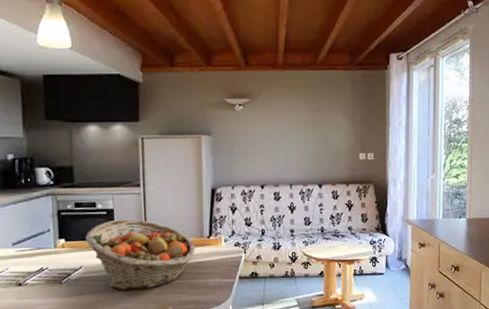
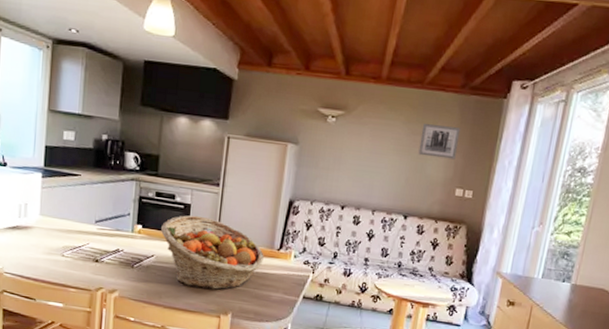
wall art: none [321,100,355,129] -> present [418,124,461,160]

